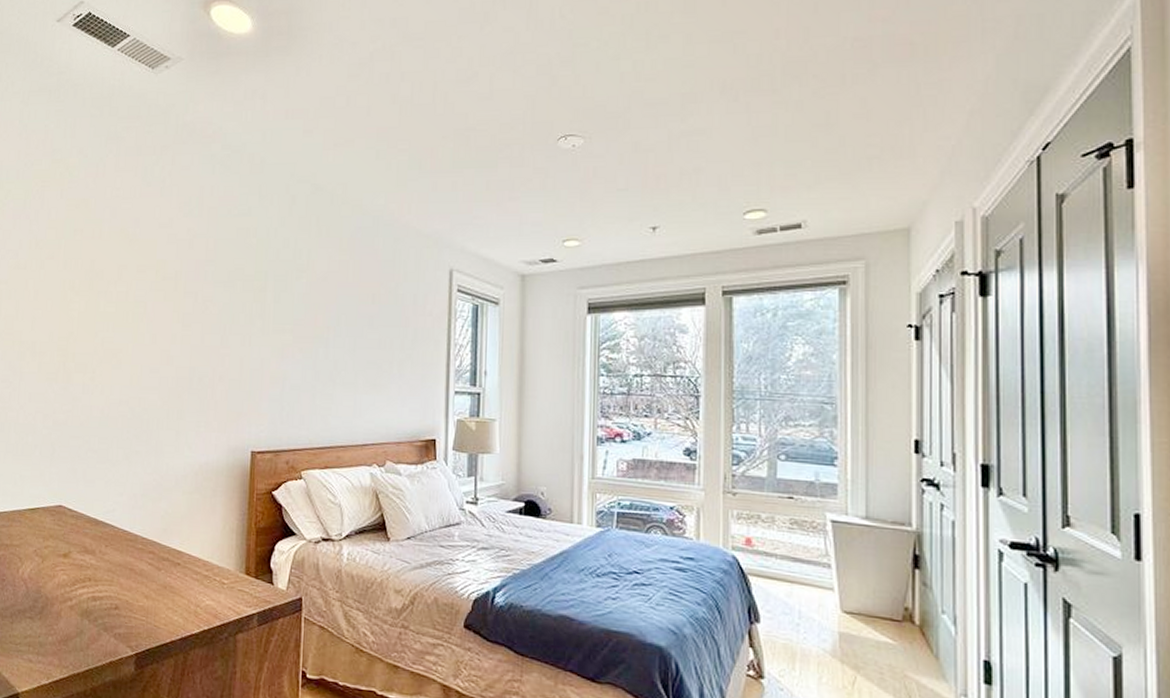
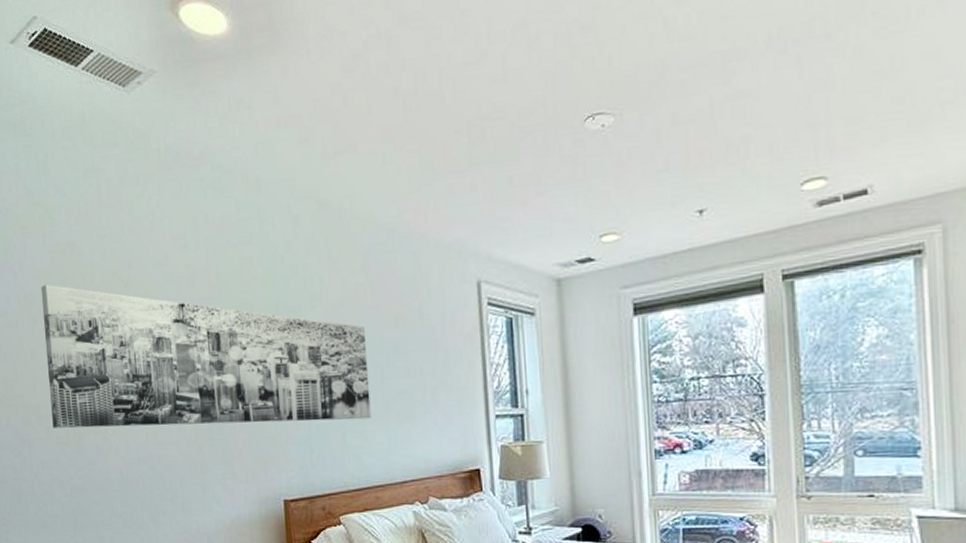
wall art: none [45,233,344,384] -> present [40,284,371,429]

